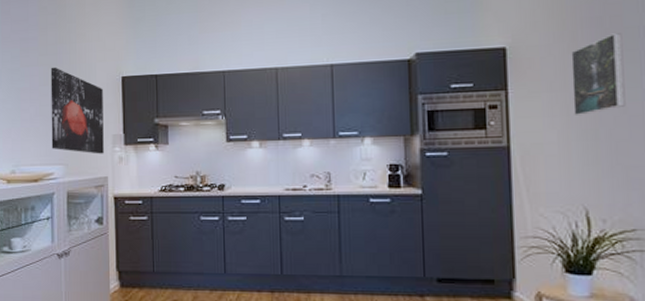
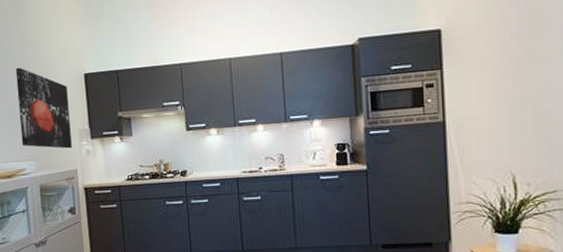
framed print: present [571,33,626,117] -> none [500,11,548,91]

